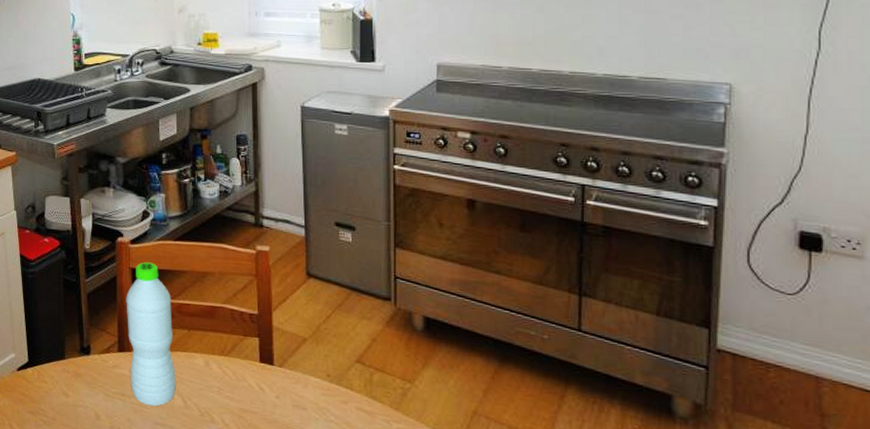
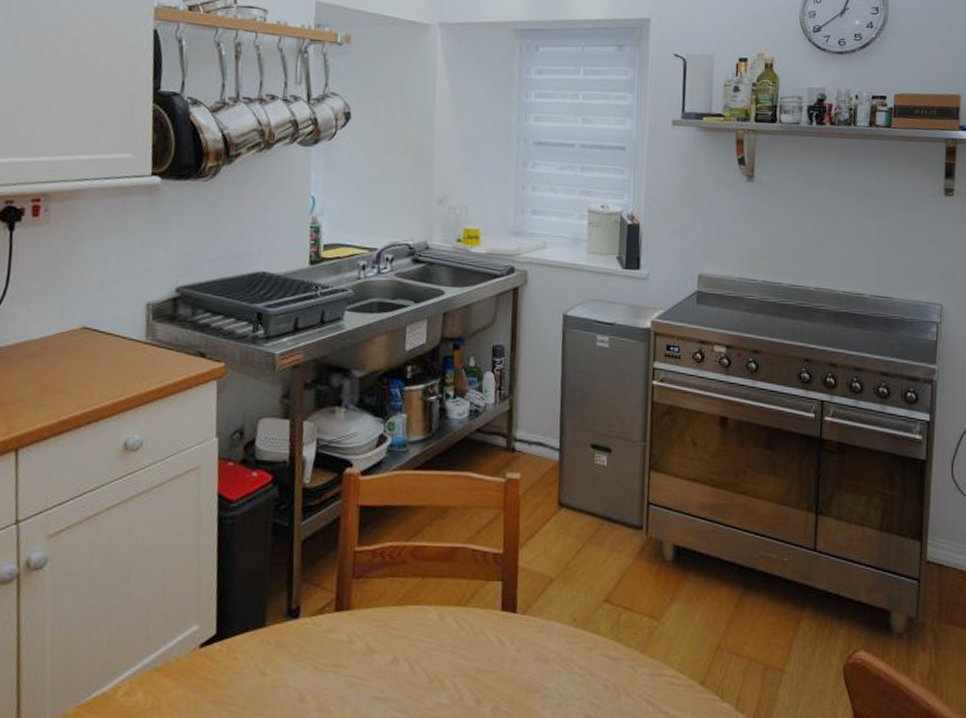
water bottle: present [126,262,176,407] -> none [347,497,405,677]

